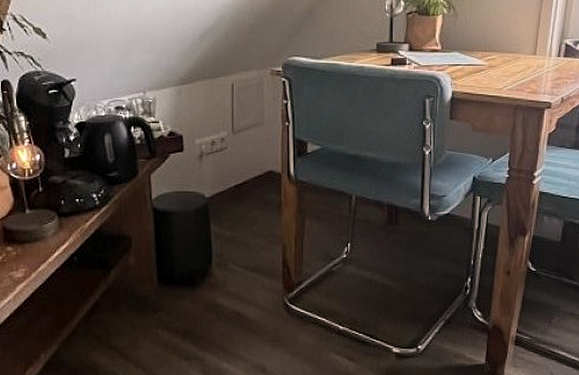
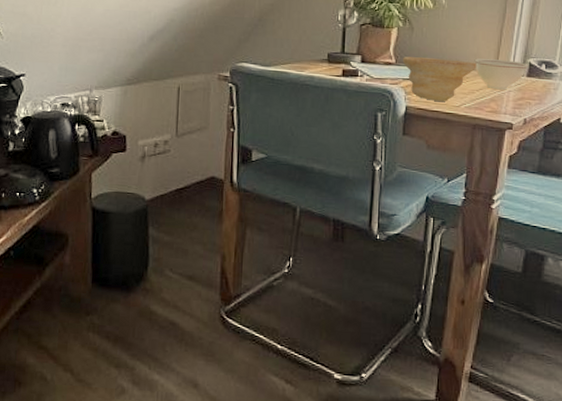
bowl: none [448,42,517,85] -> present [403,56,477,101]
bowl: none [515,42,565,71] -> present [474,58,528,90]

